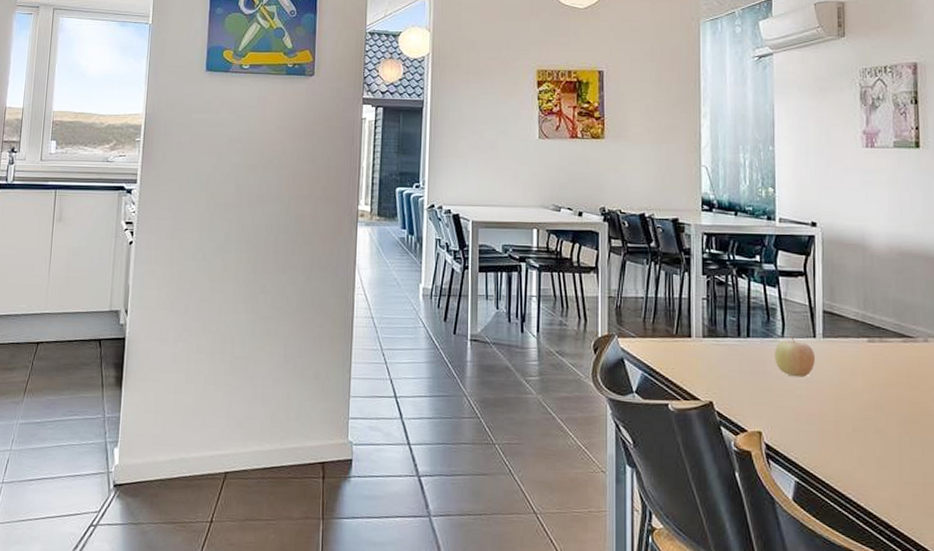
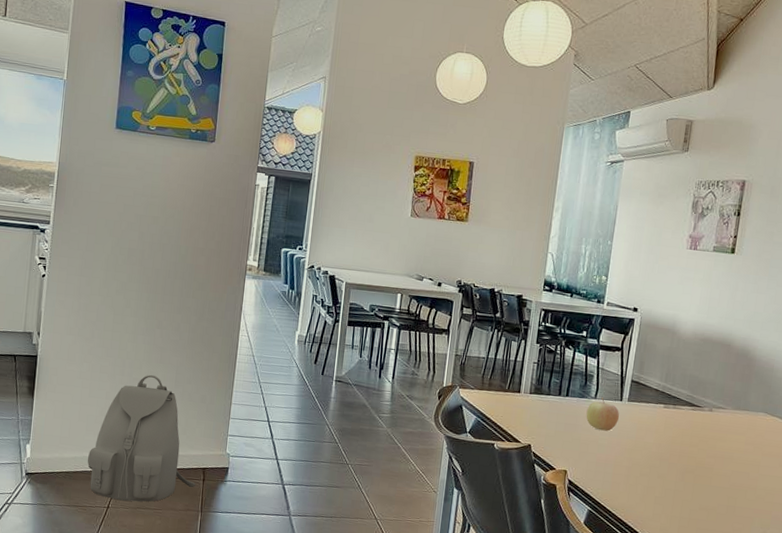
backpack: none [186,350,315,512] -> present [88,374,196,502]

